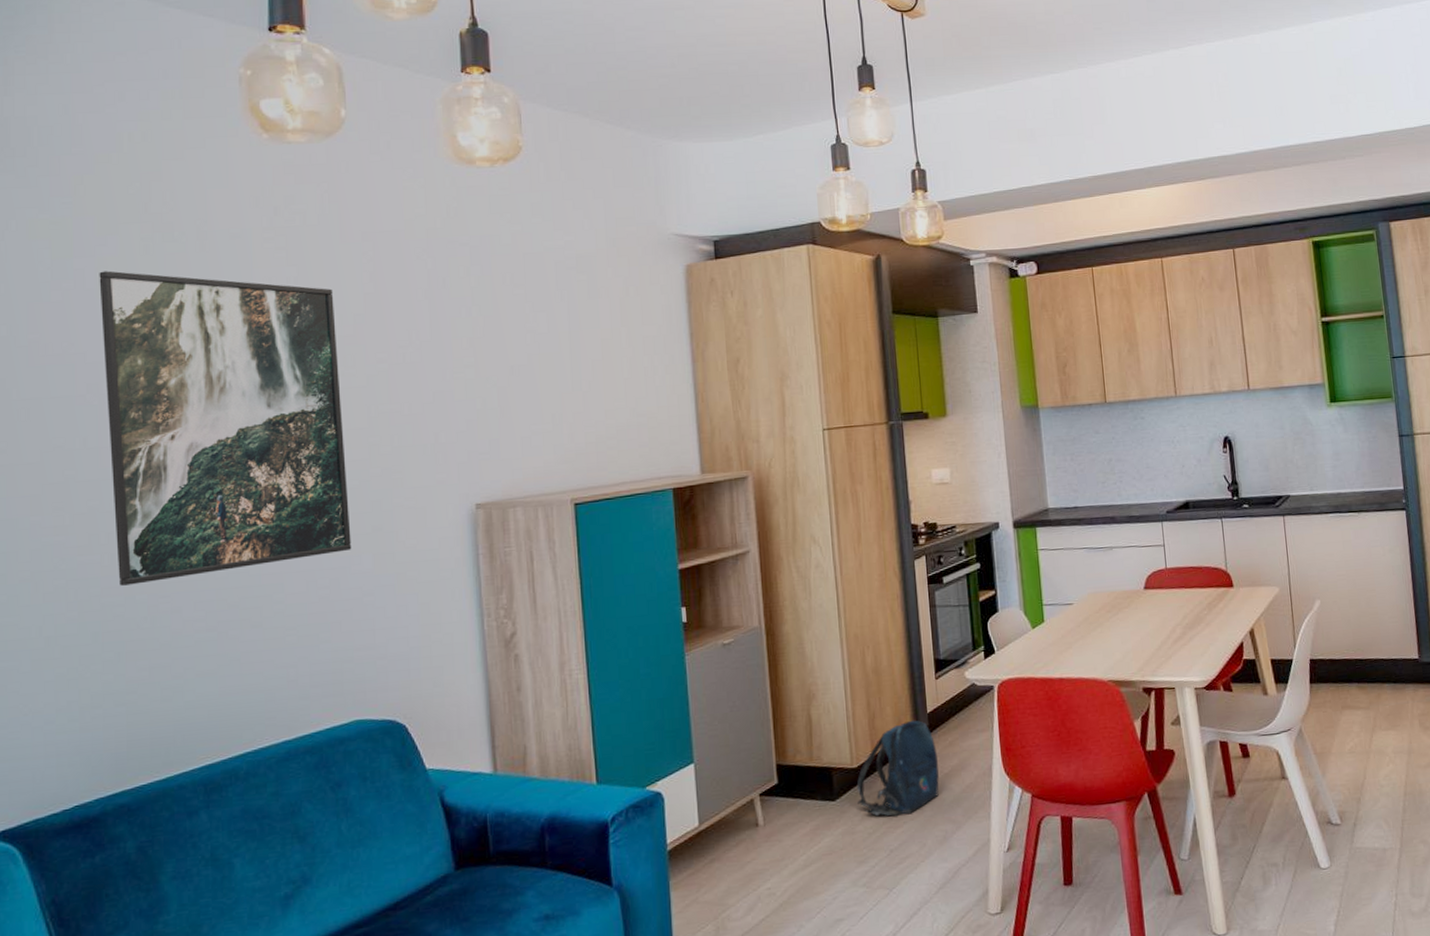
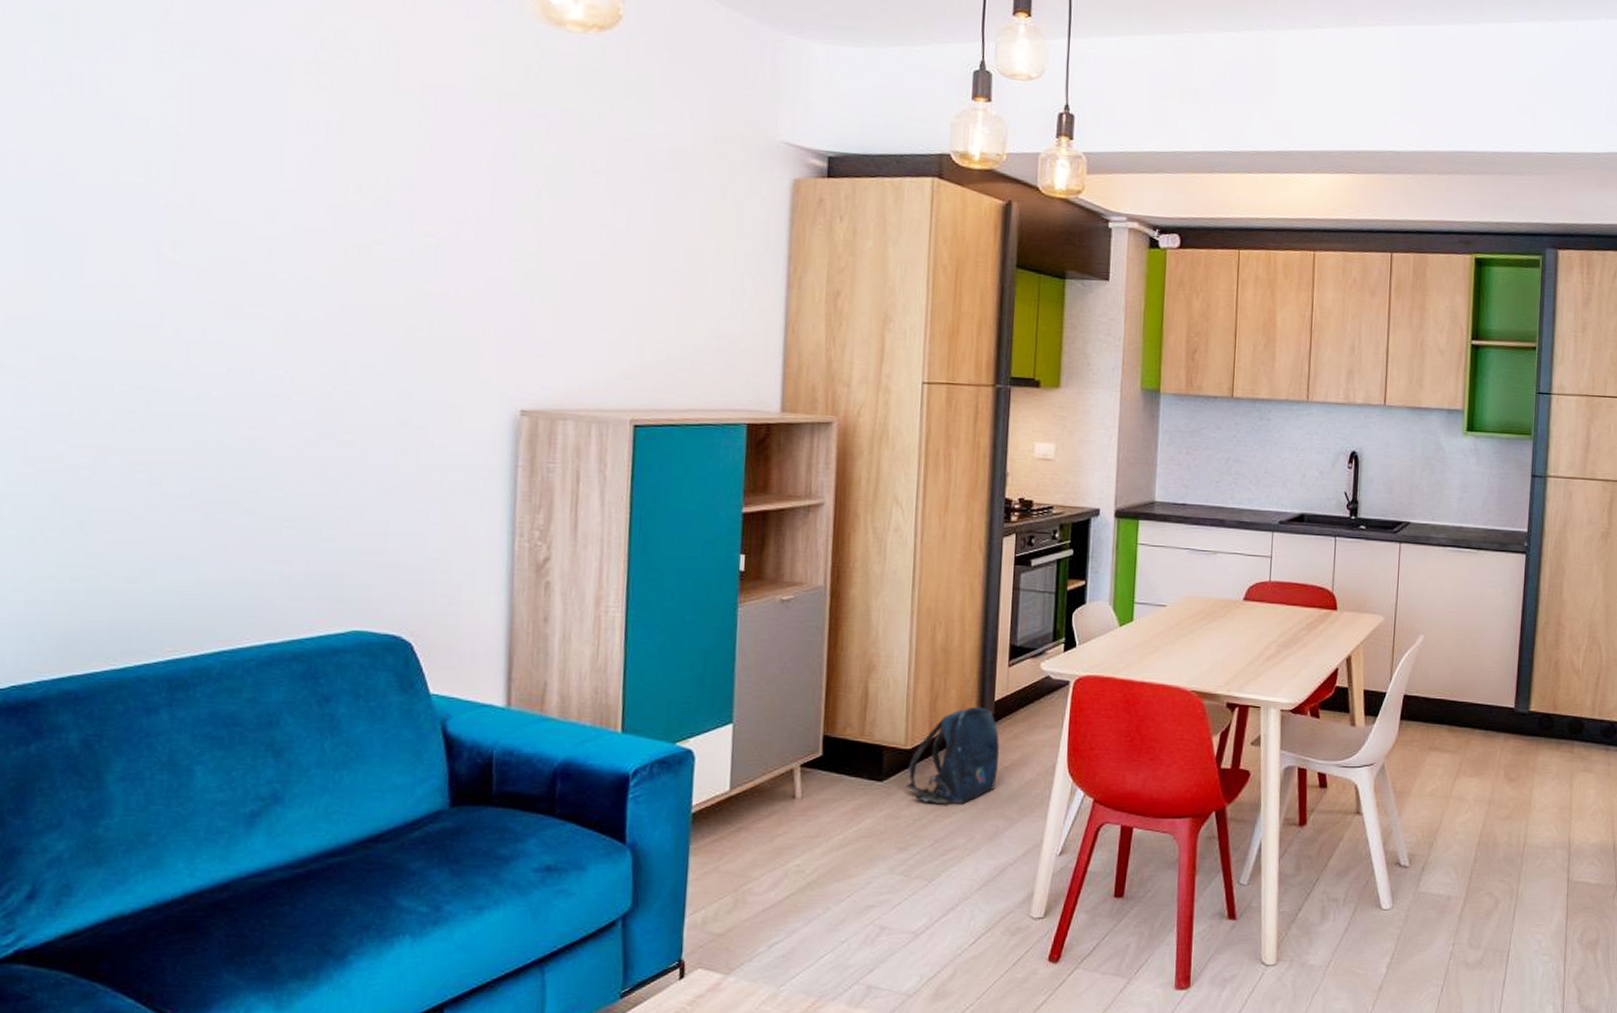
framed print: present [99,271,352,586] -> none [89,80,382,447]

